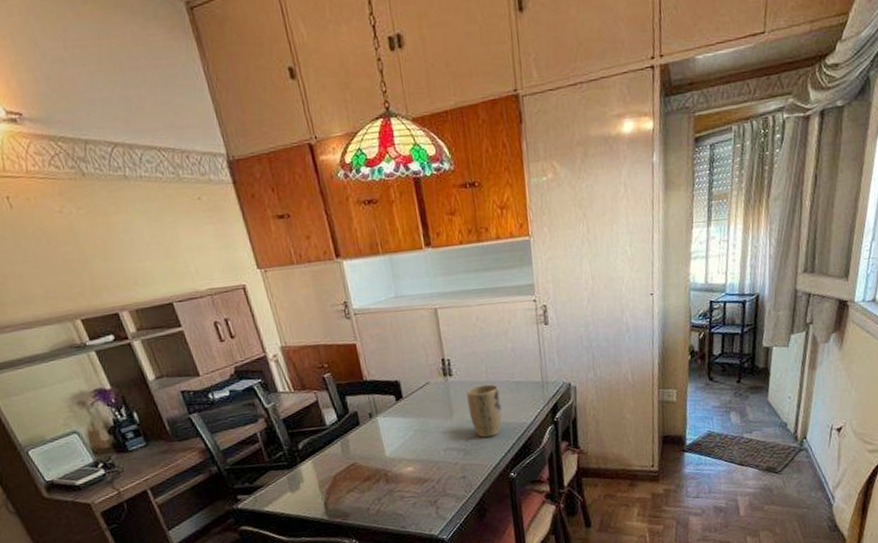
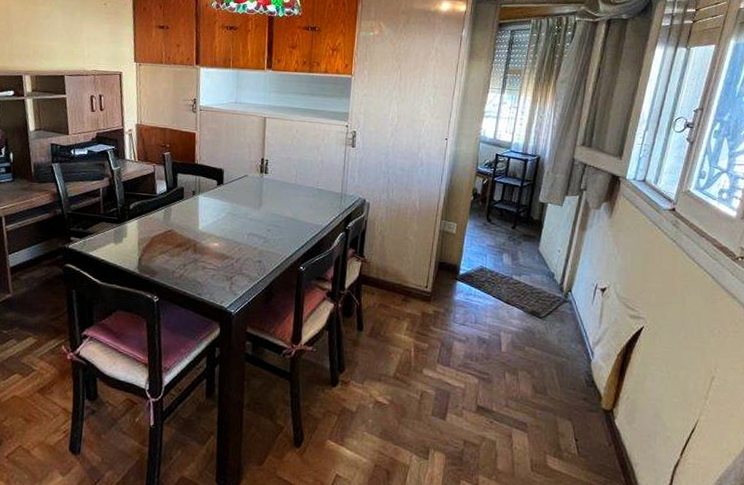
plant pot: present [466,384,502,438] -> none [275,186,305,232]

